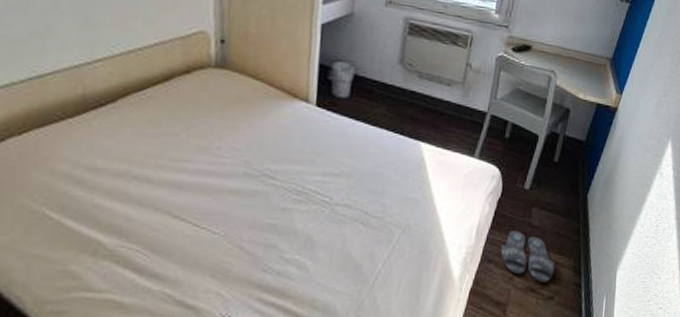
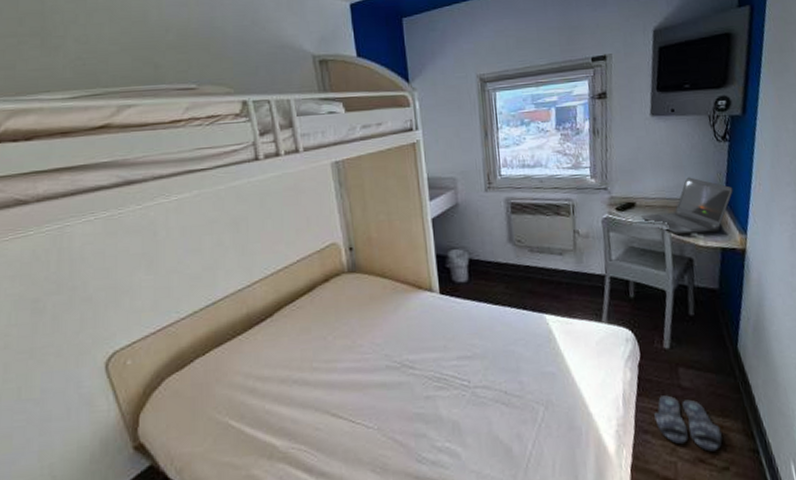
laptop computer: none [534,30,622,88] -> present [641,177,733,236]

